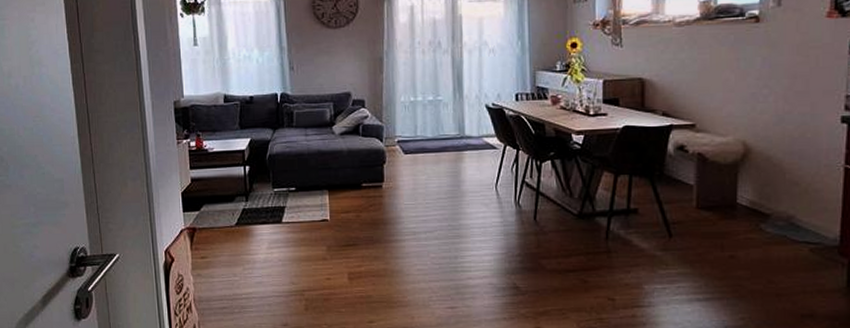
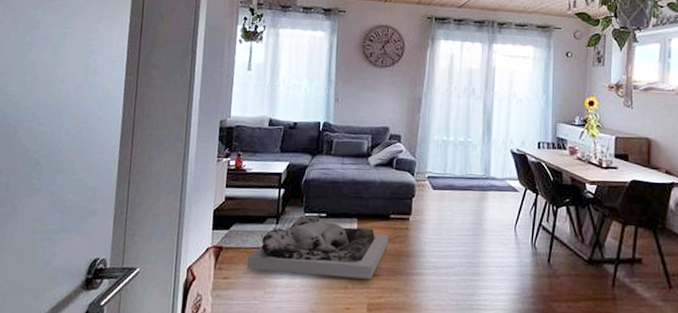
dog bed: none [222,191,363,249] -> present [247,215,389,279]

